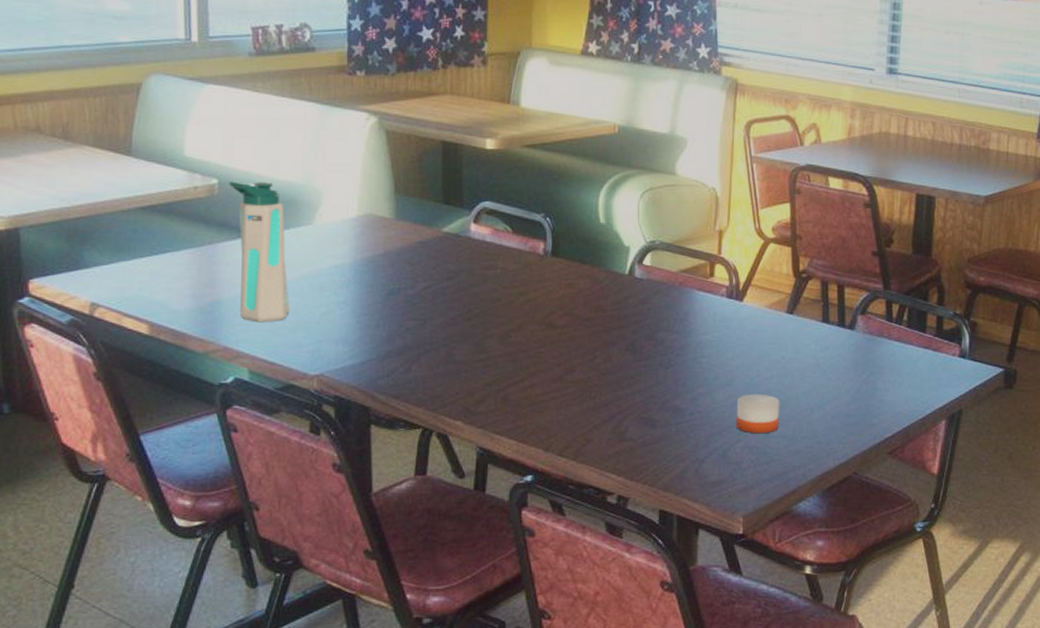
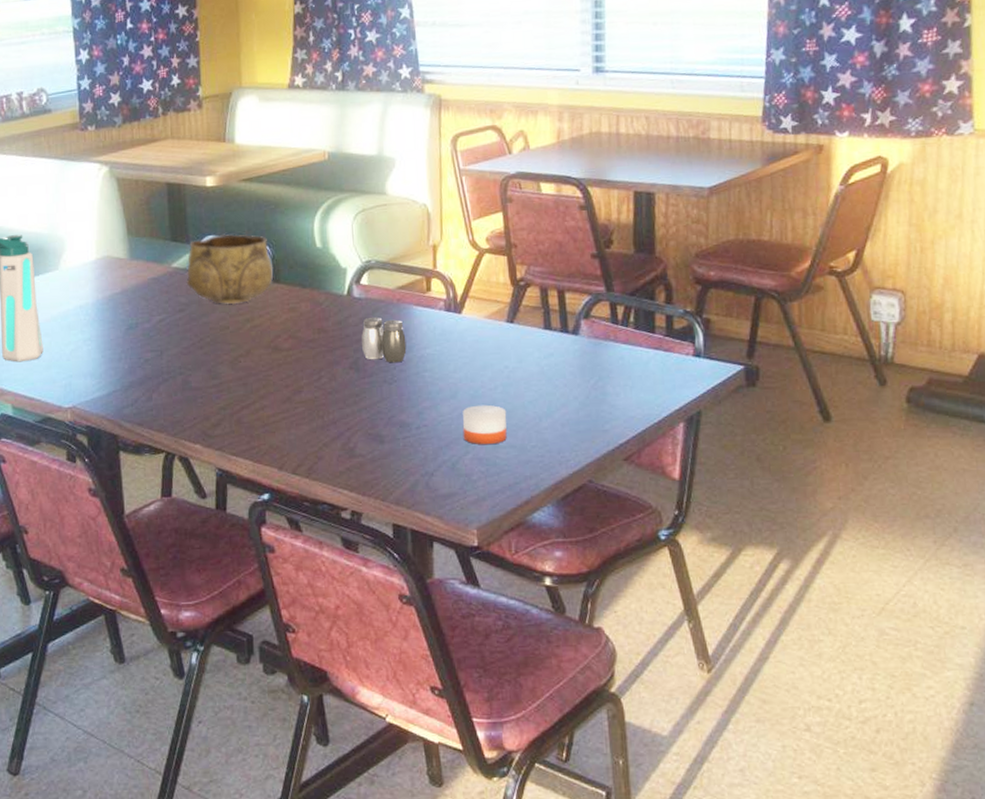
decorative bowl: none [457,202,553,276] -> present [186,234,274,305]
salt and pepper shaker: none [640,300,686,347] -> present [361,317,407,363]

